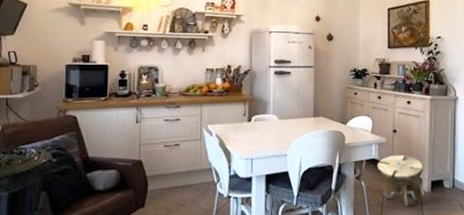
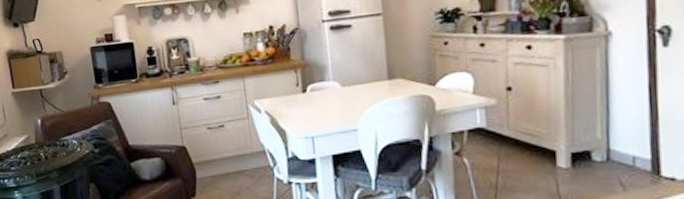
stool: present [377,155,424,207] -> none [484,120,561,189]

